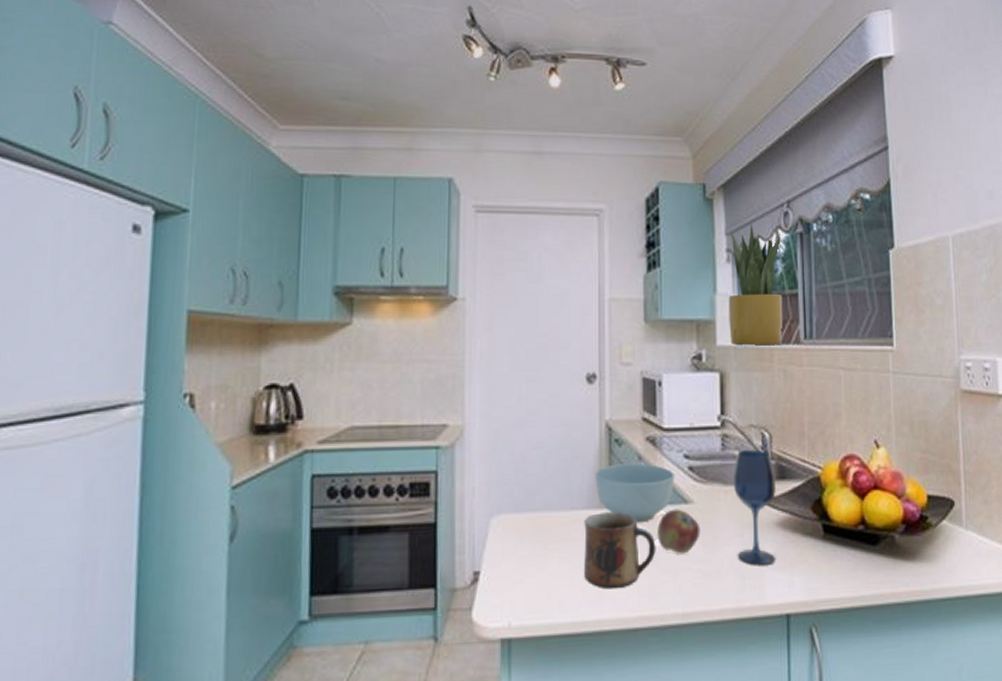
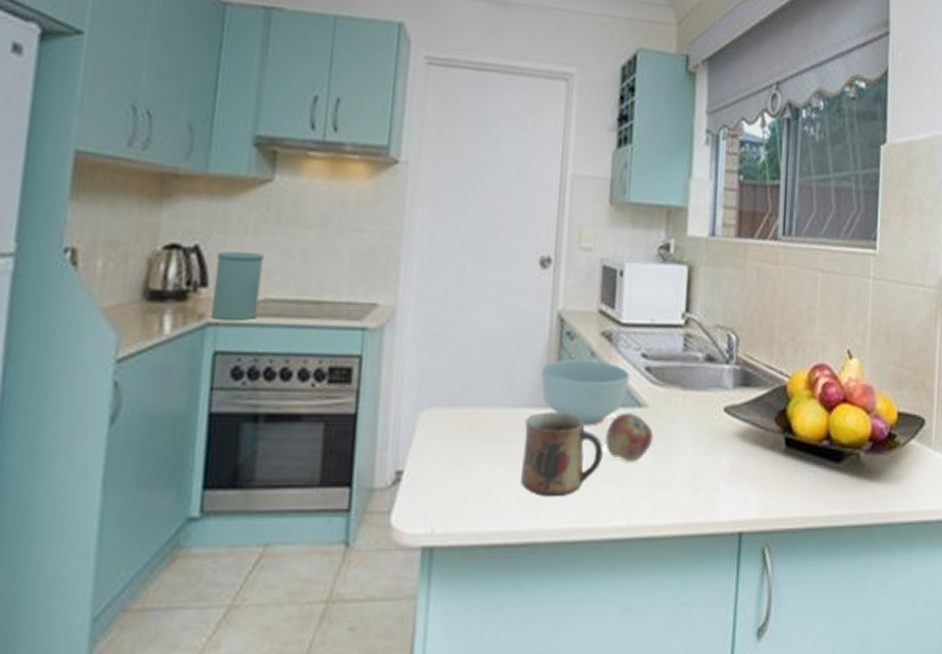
canister: none [308,387,349,448] -> present [211,251,265,321]
planter: present [728,223,783,346] -> none [702,104,767,240]
wineglass: present [734,449,777,565] -> none [692,352,740,478]

